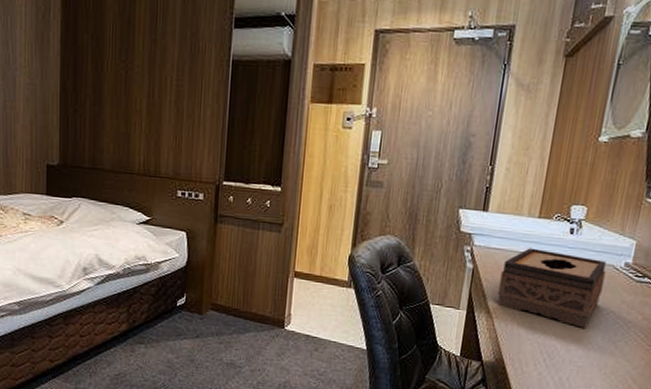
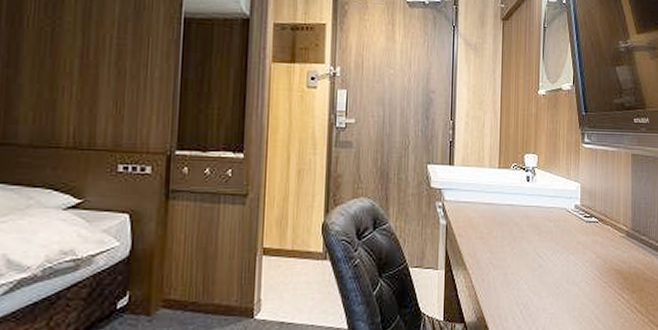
tissue box: present [498,248,606,328] -> none [472,198,561,273]

